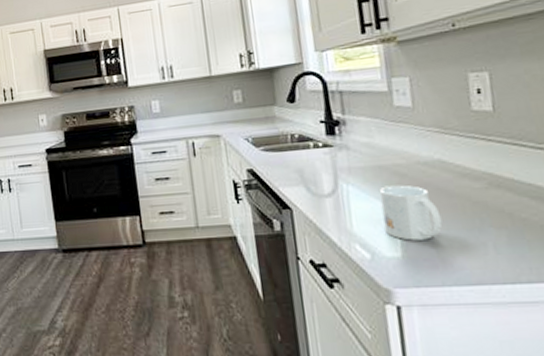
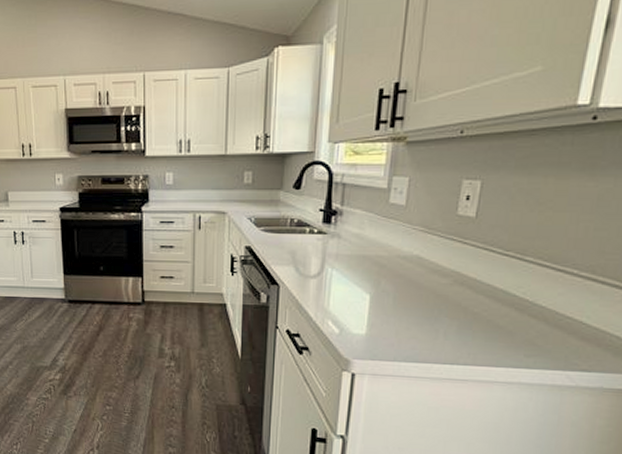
mug: present [380,184,443,241] -> none [356,274,407,323]

